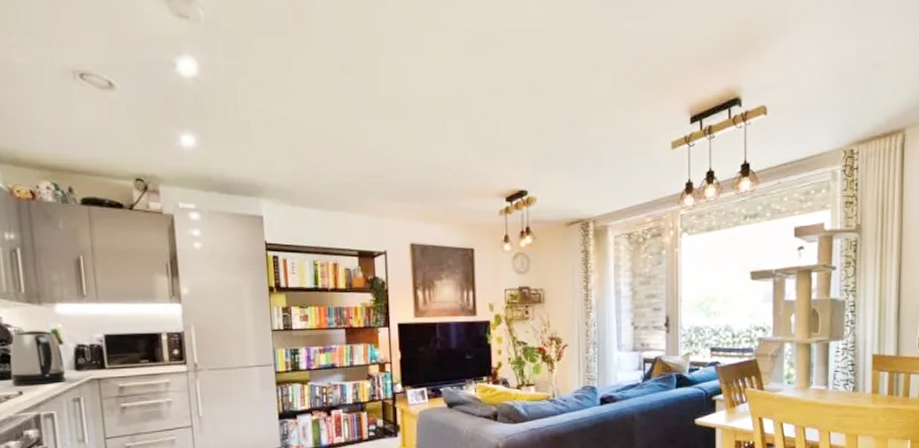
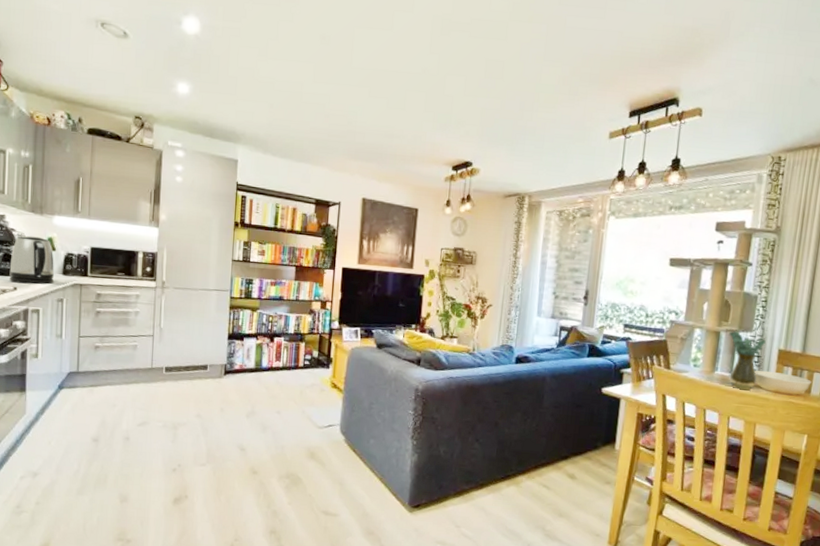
vase: none [820,338,858,403] -> present [729,328,766,392]
bowl: none [850,378,909,402] -> present [754,370,812,396]

